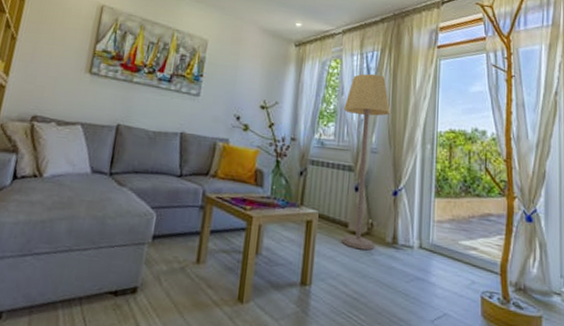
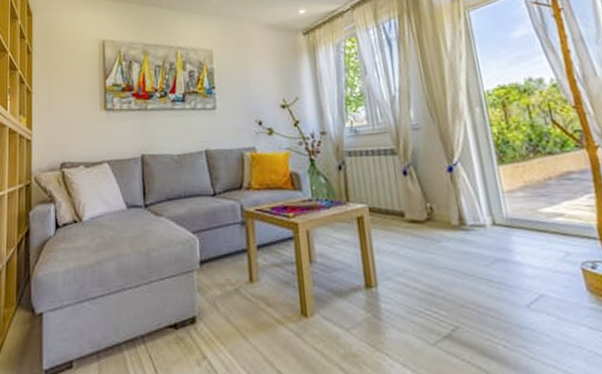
lamp: present [341,73,391,250] -> none [370,43,441,239]

